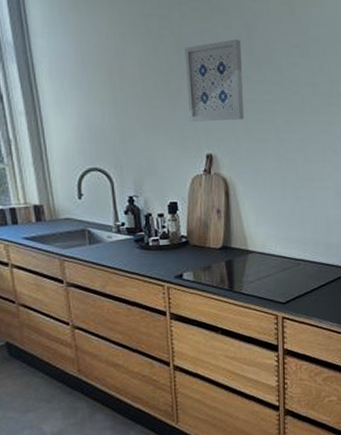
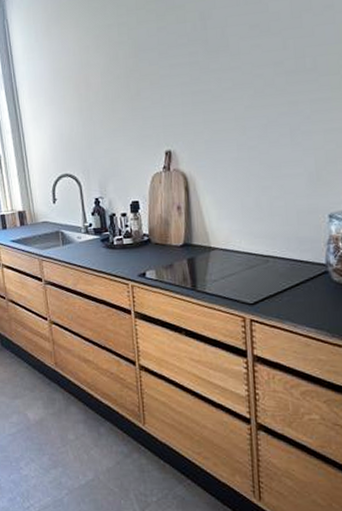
wall art: present [184,39,245,122] -> none [142,31,202,121]

